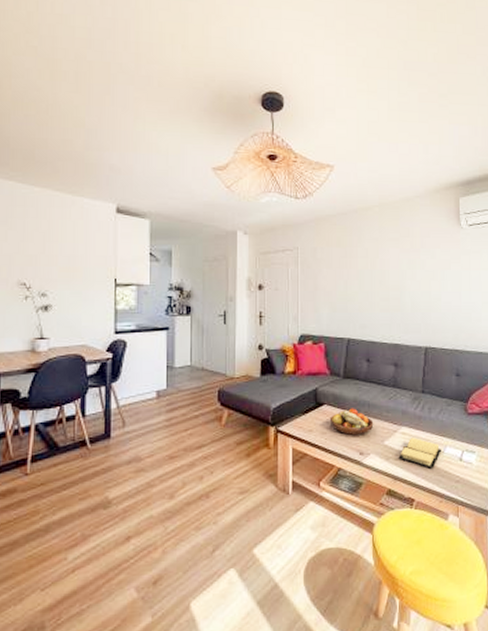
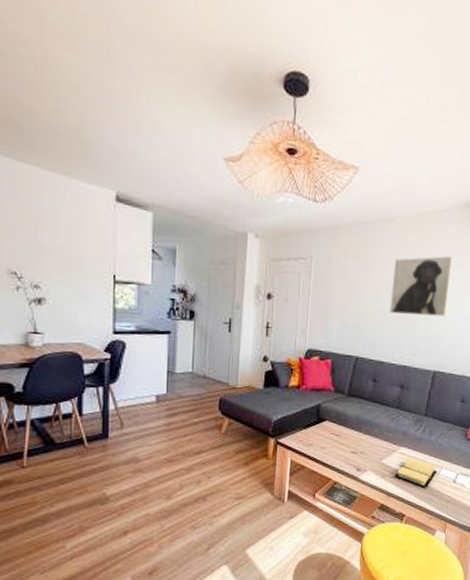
fruit bowl: present [329,408,374,436] -> none [330,426,374,453]
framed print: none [375,237,431,295] -> present [389,255,454,317]

